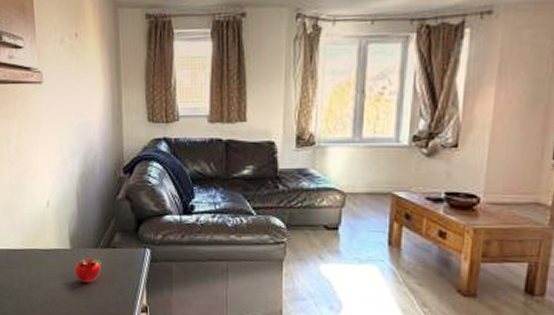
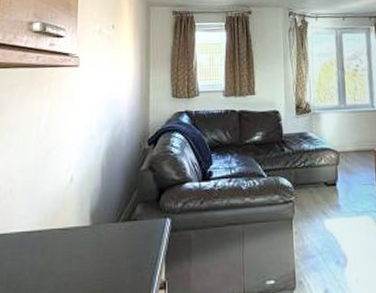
apple: present [74,258,102,283] -> none [91,233,121,262]

